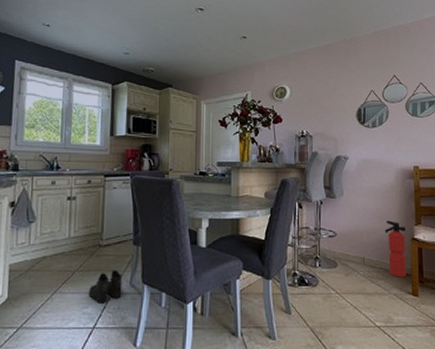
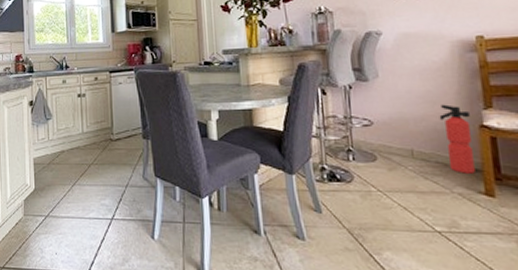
boots: present [88,270,123,303] -> none [104,164,136,196]

